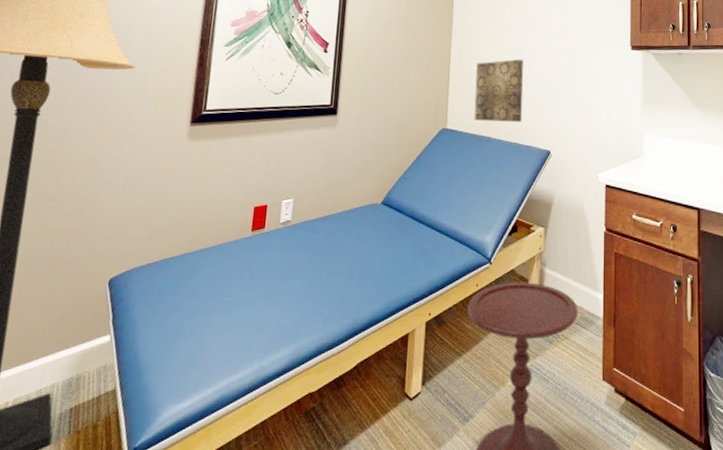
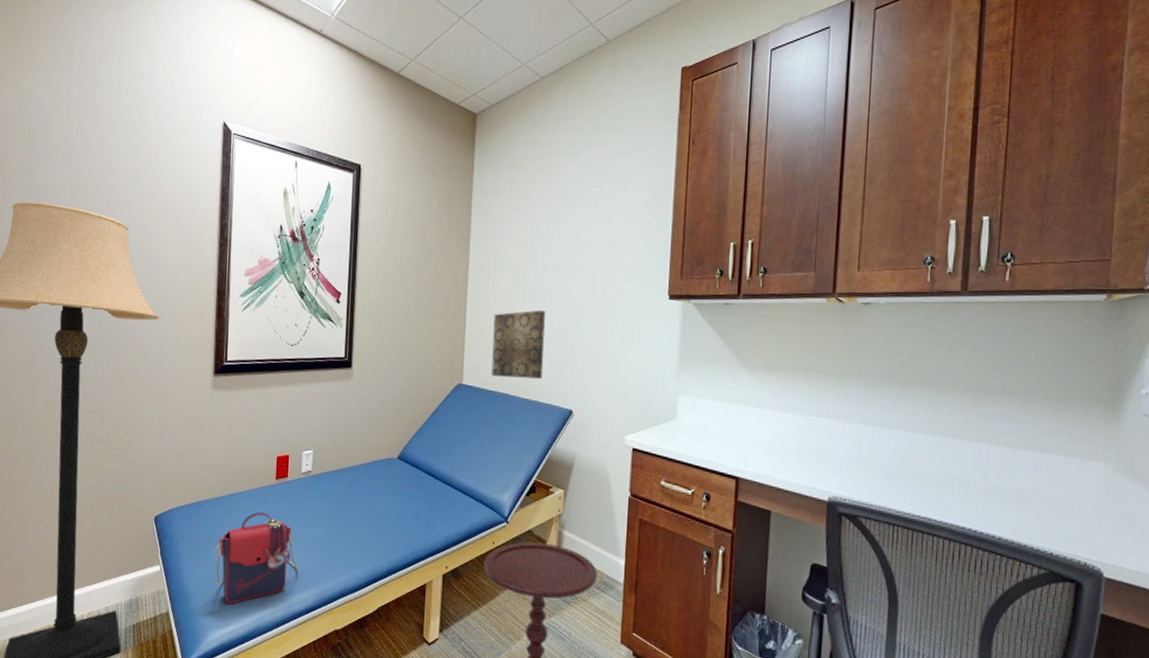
handbag: none [176,267,272,373] -> present [214,511,299,604]

